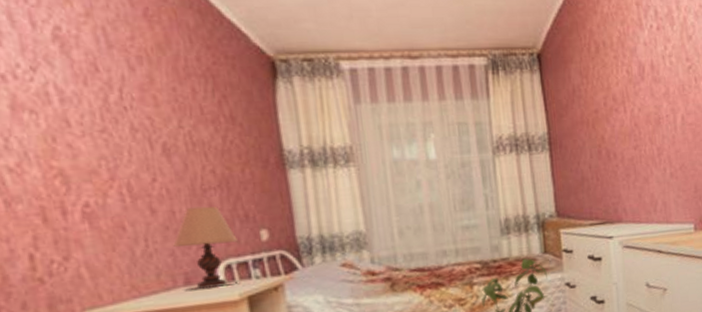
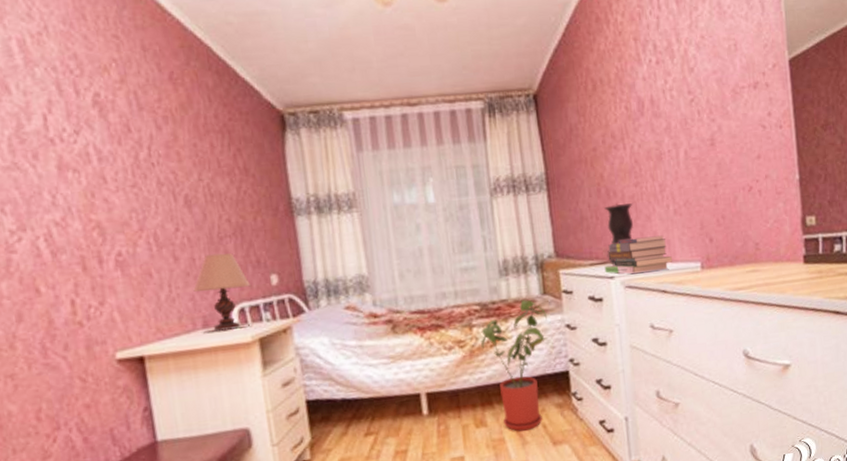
books: none [603,197,669,235] -> present [604,235,673,275]
vase: none [605,165,633,227] -> present [604,203,634,267]

